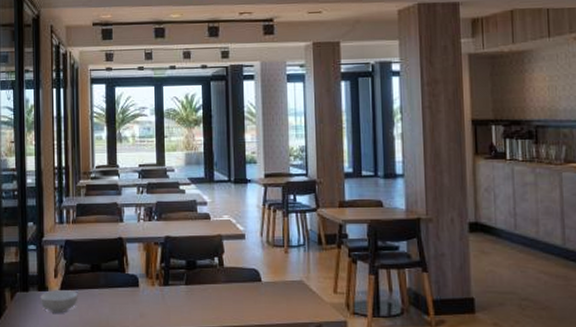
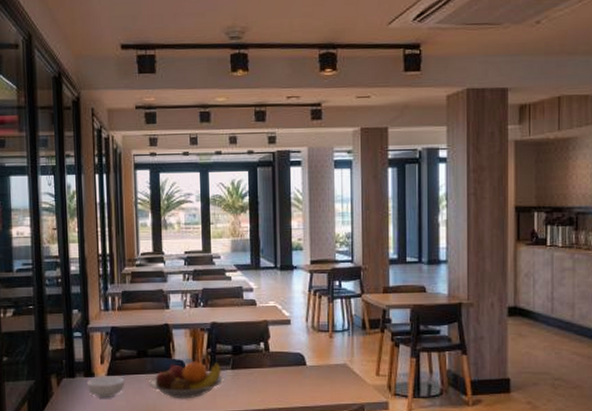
fruit bowl: none [101,276,178,315] -> present [148,361,224,399]

